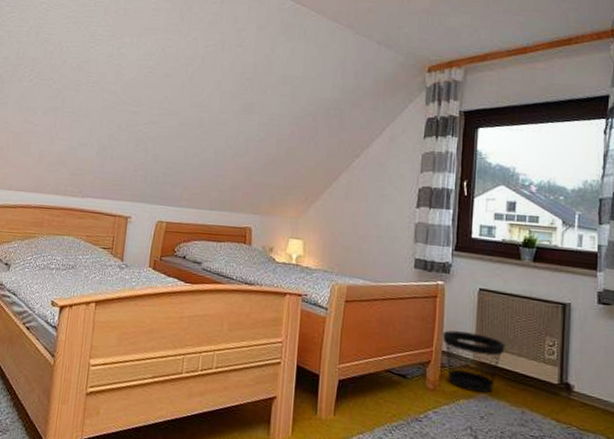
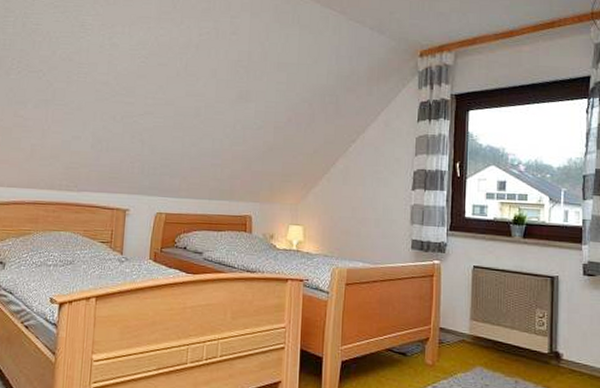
wastebasket: present [442,330,505,393] -> none [439,307,499,366]

